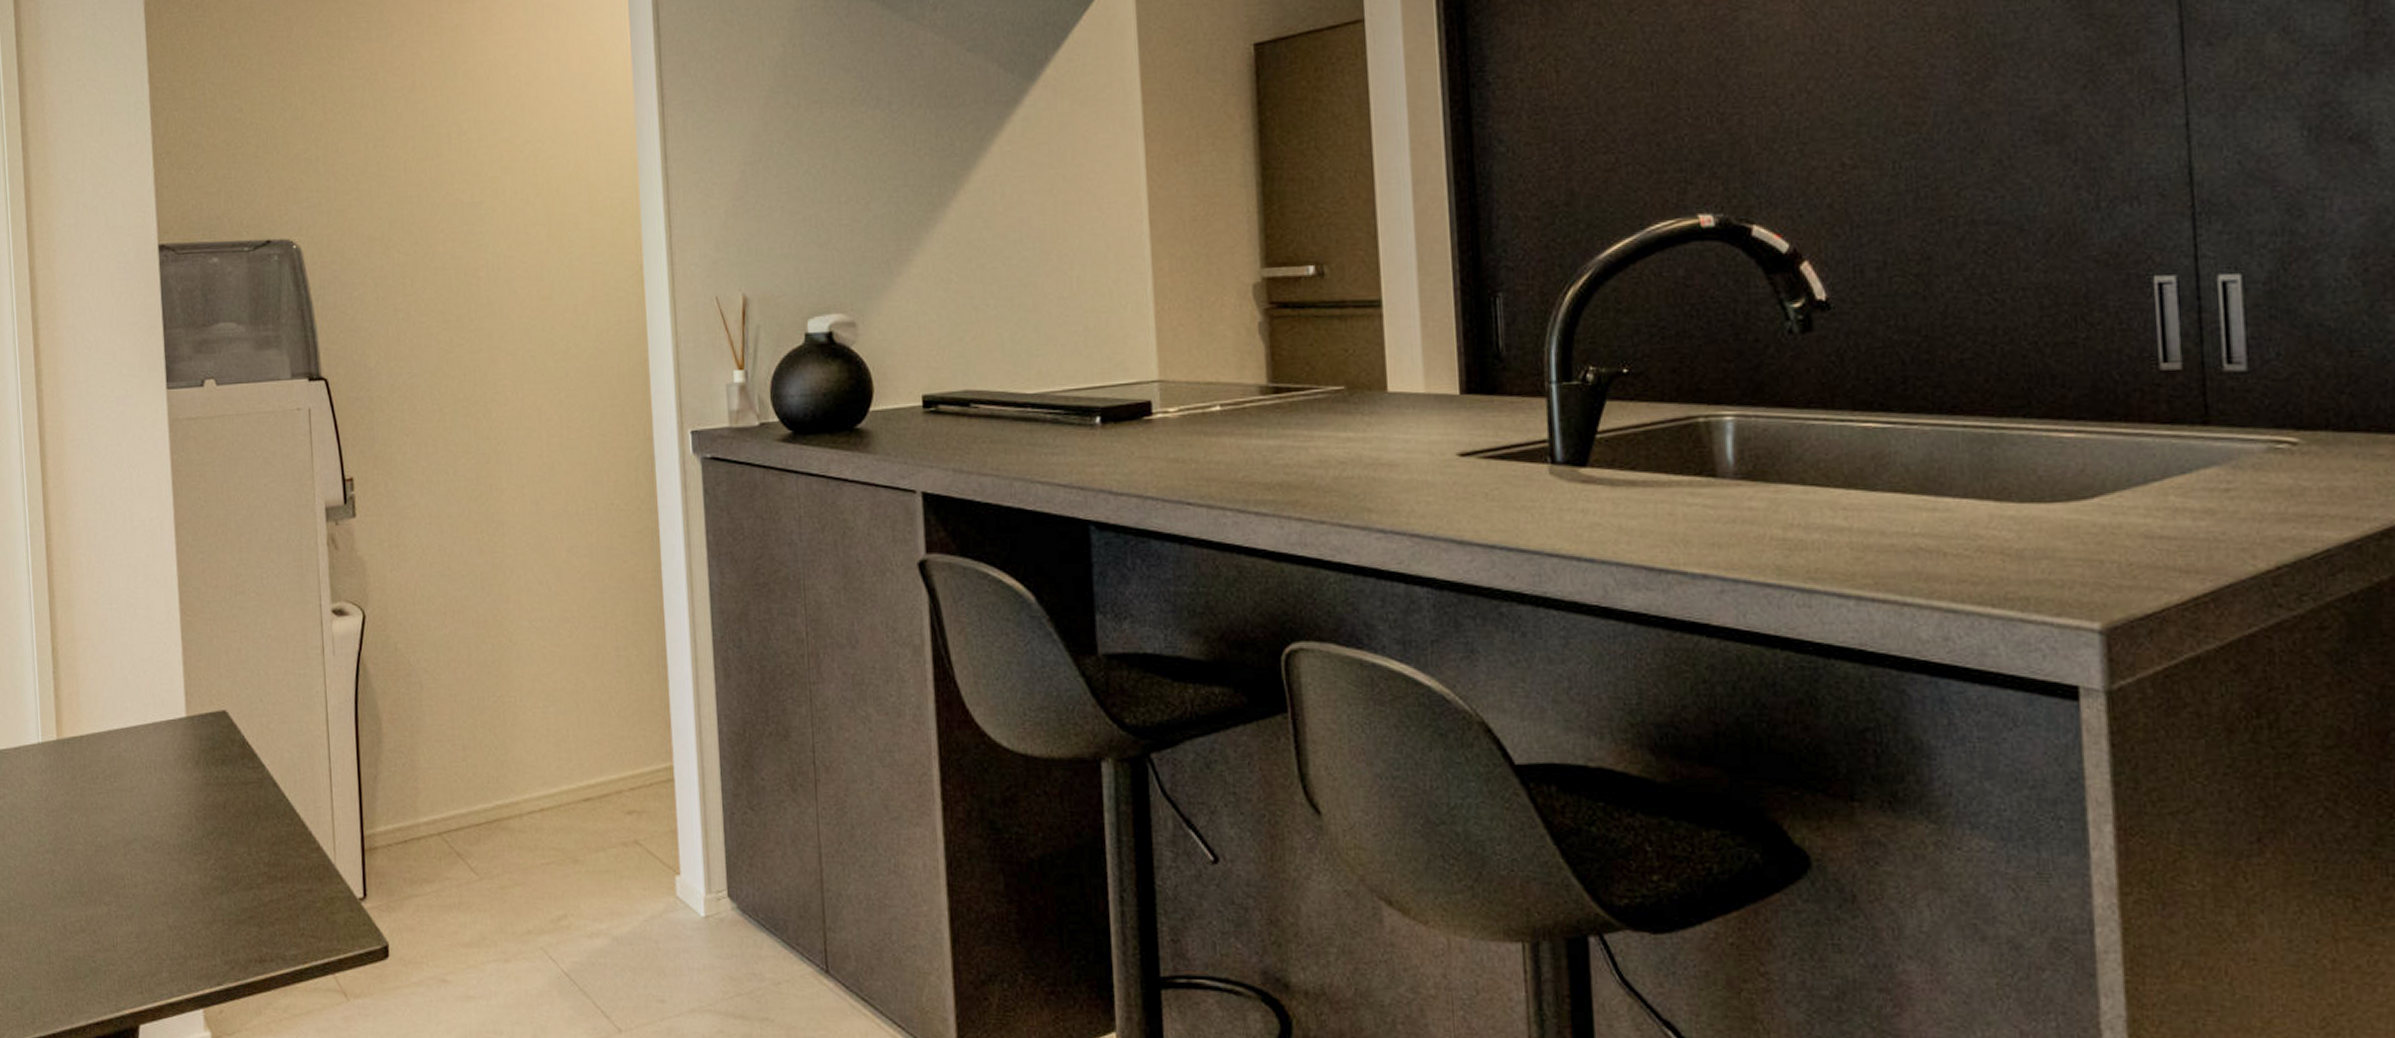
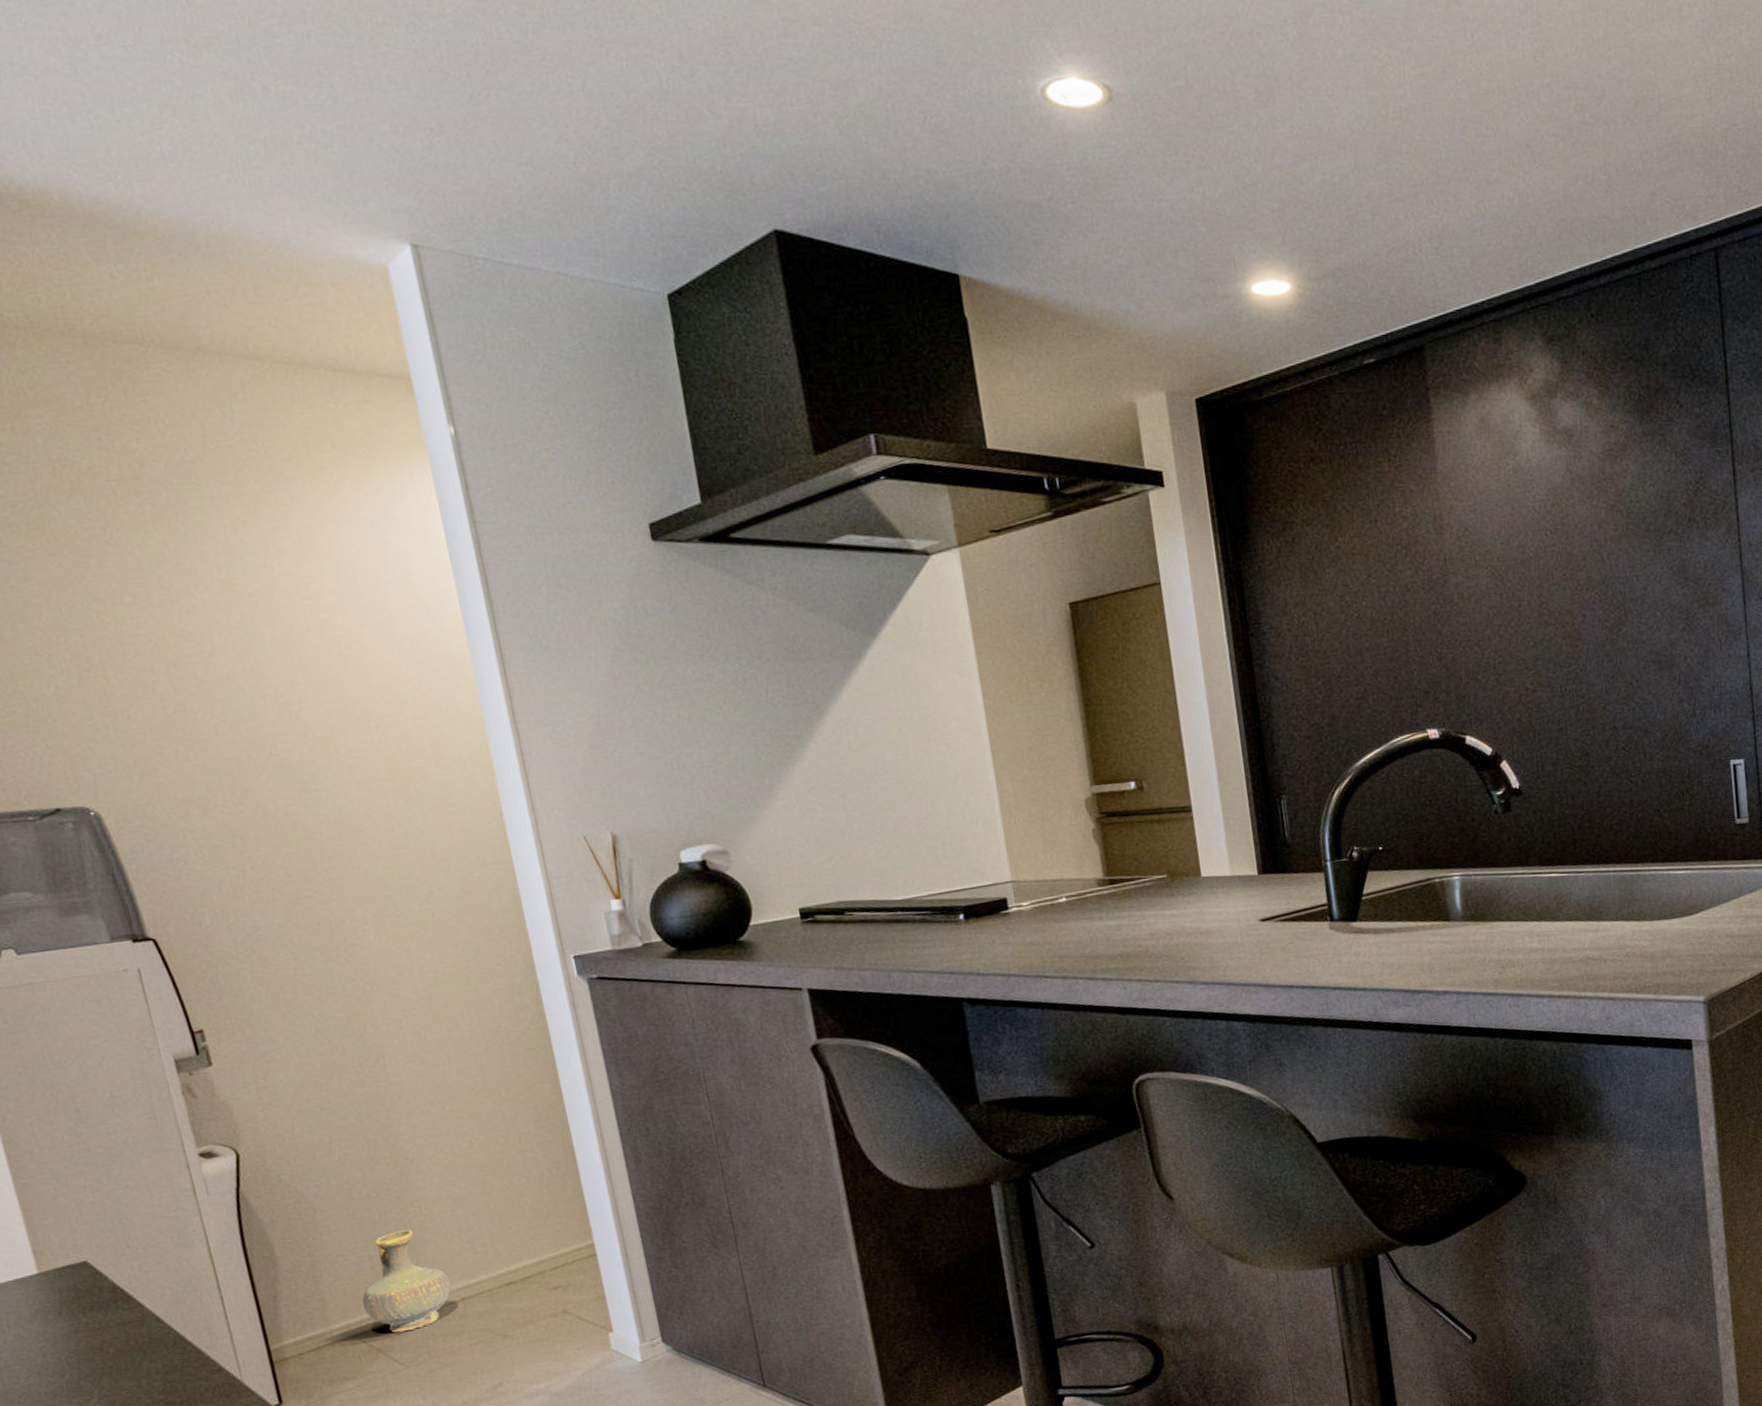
ceramic jug: none [451,722,533,838] -> present [362,1230,452,1333]

